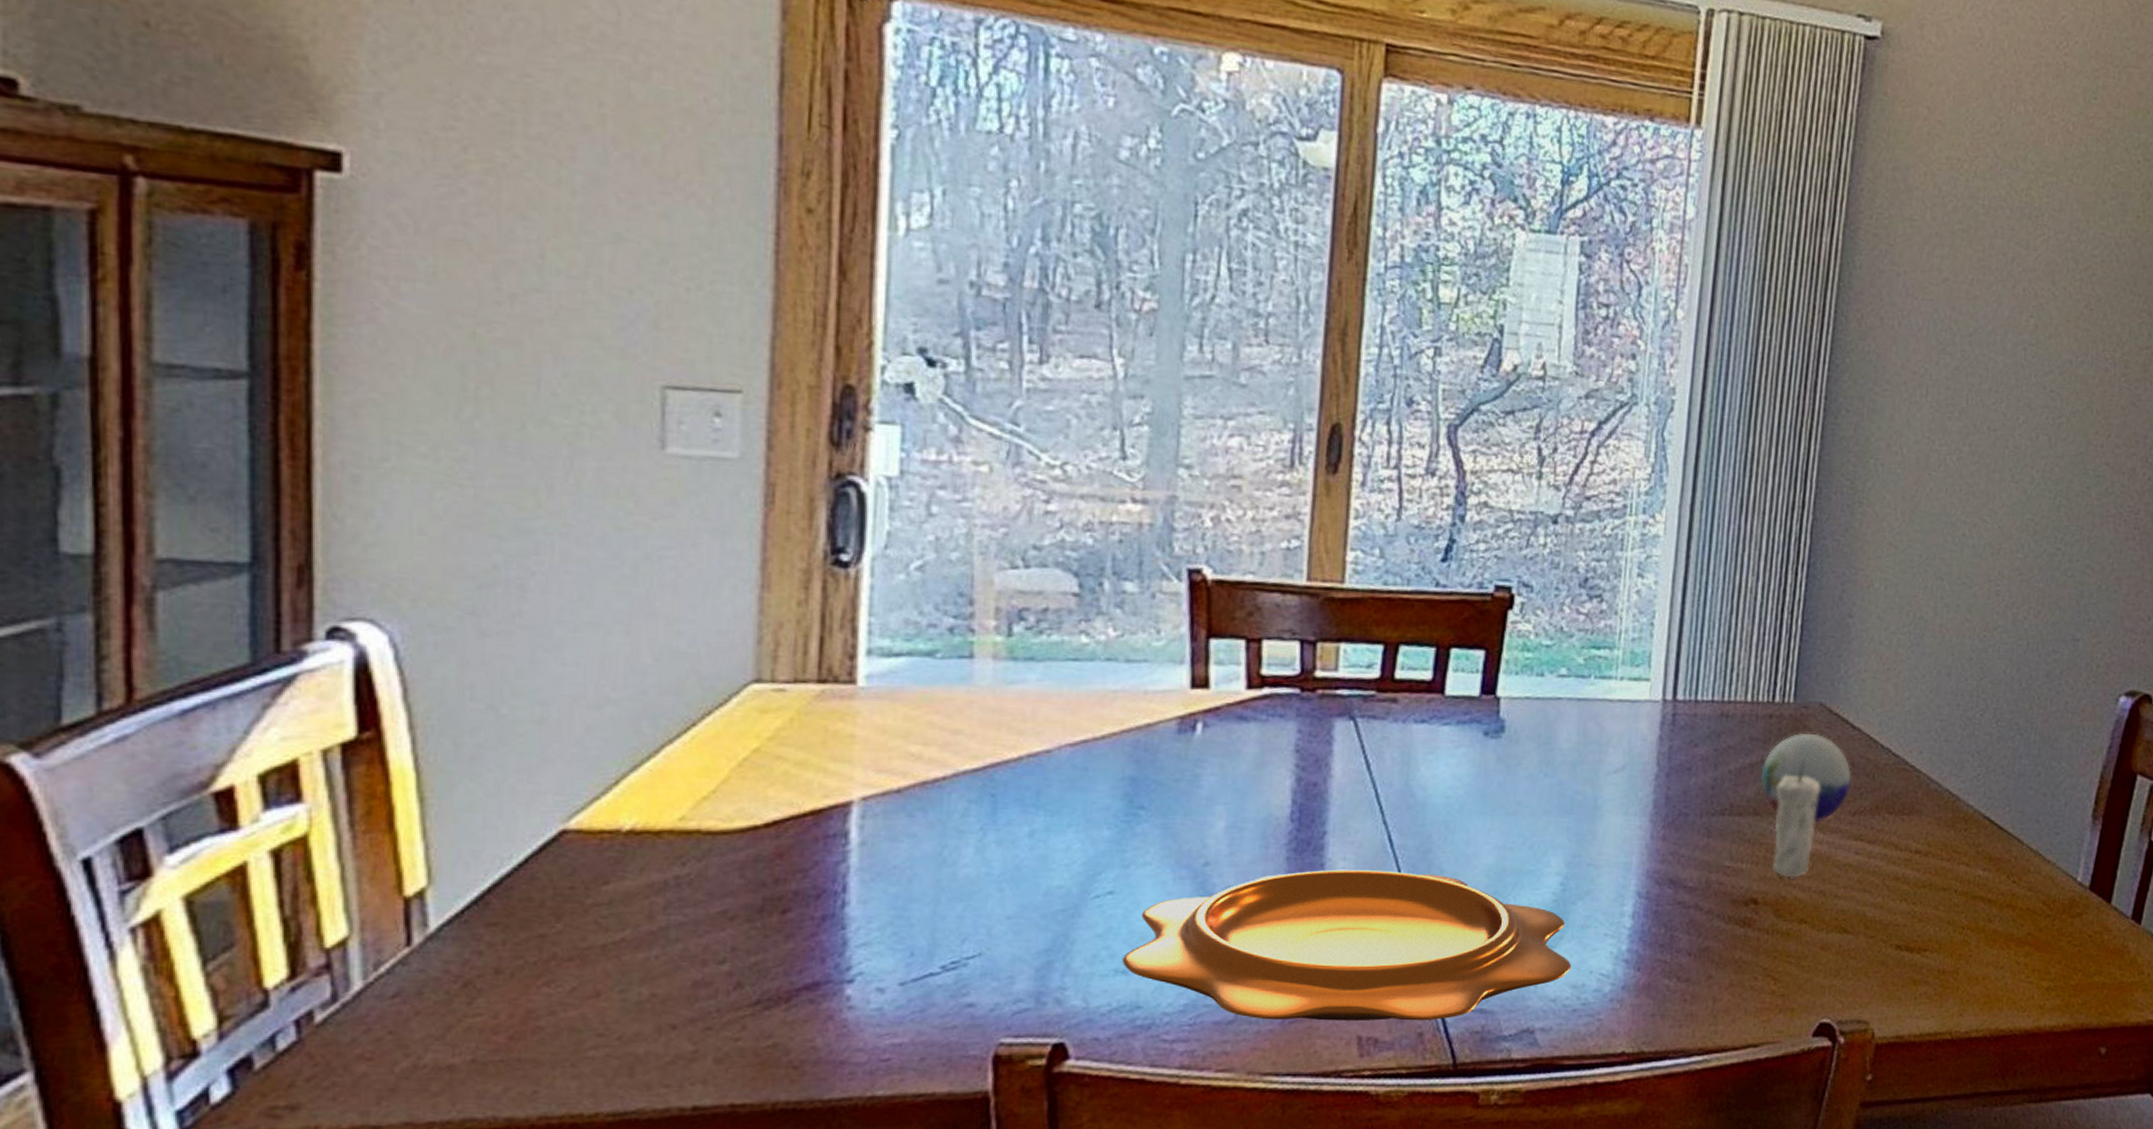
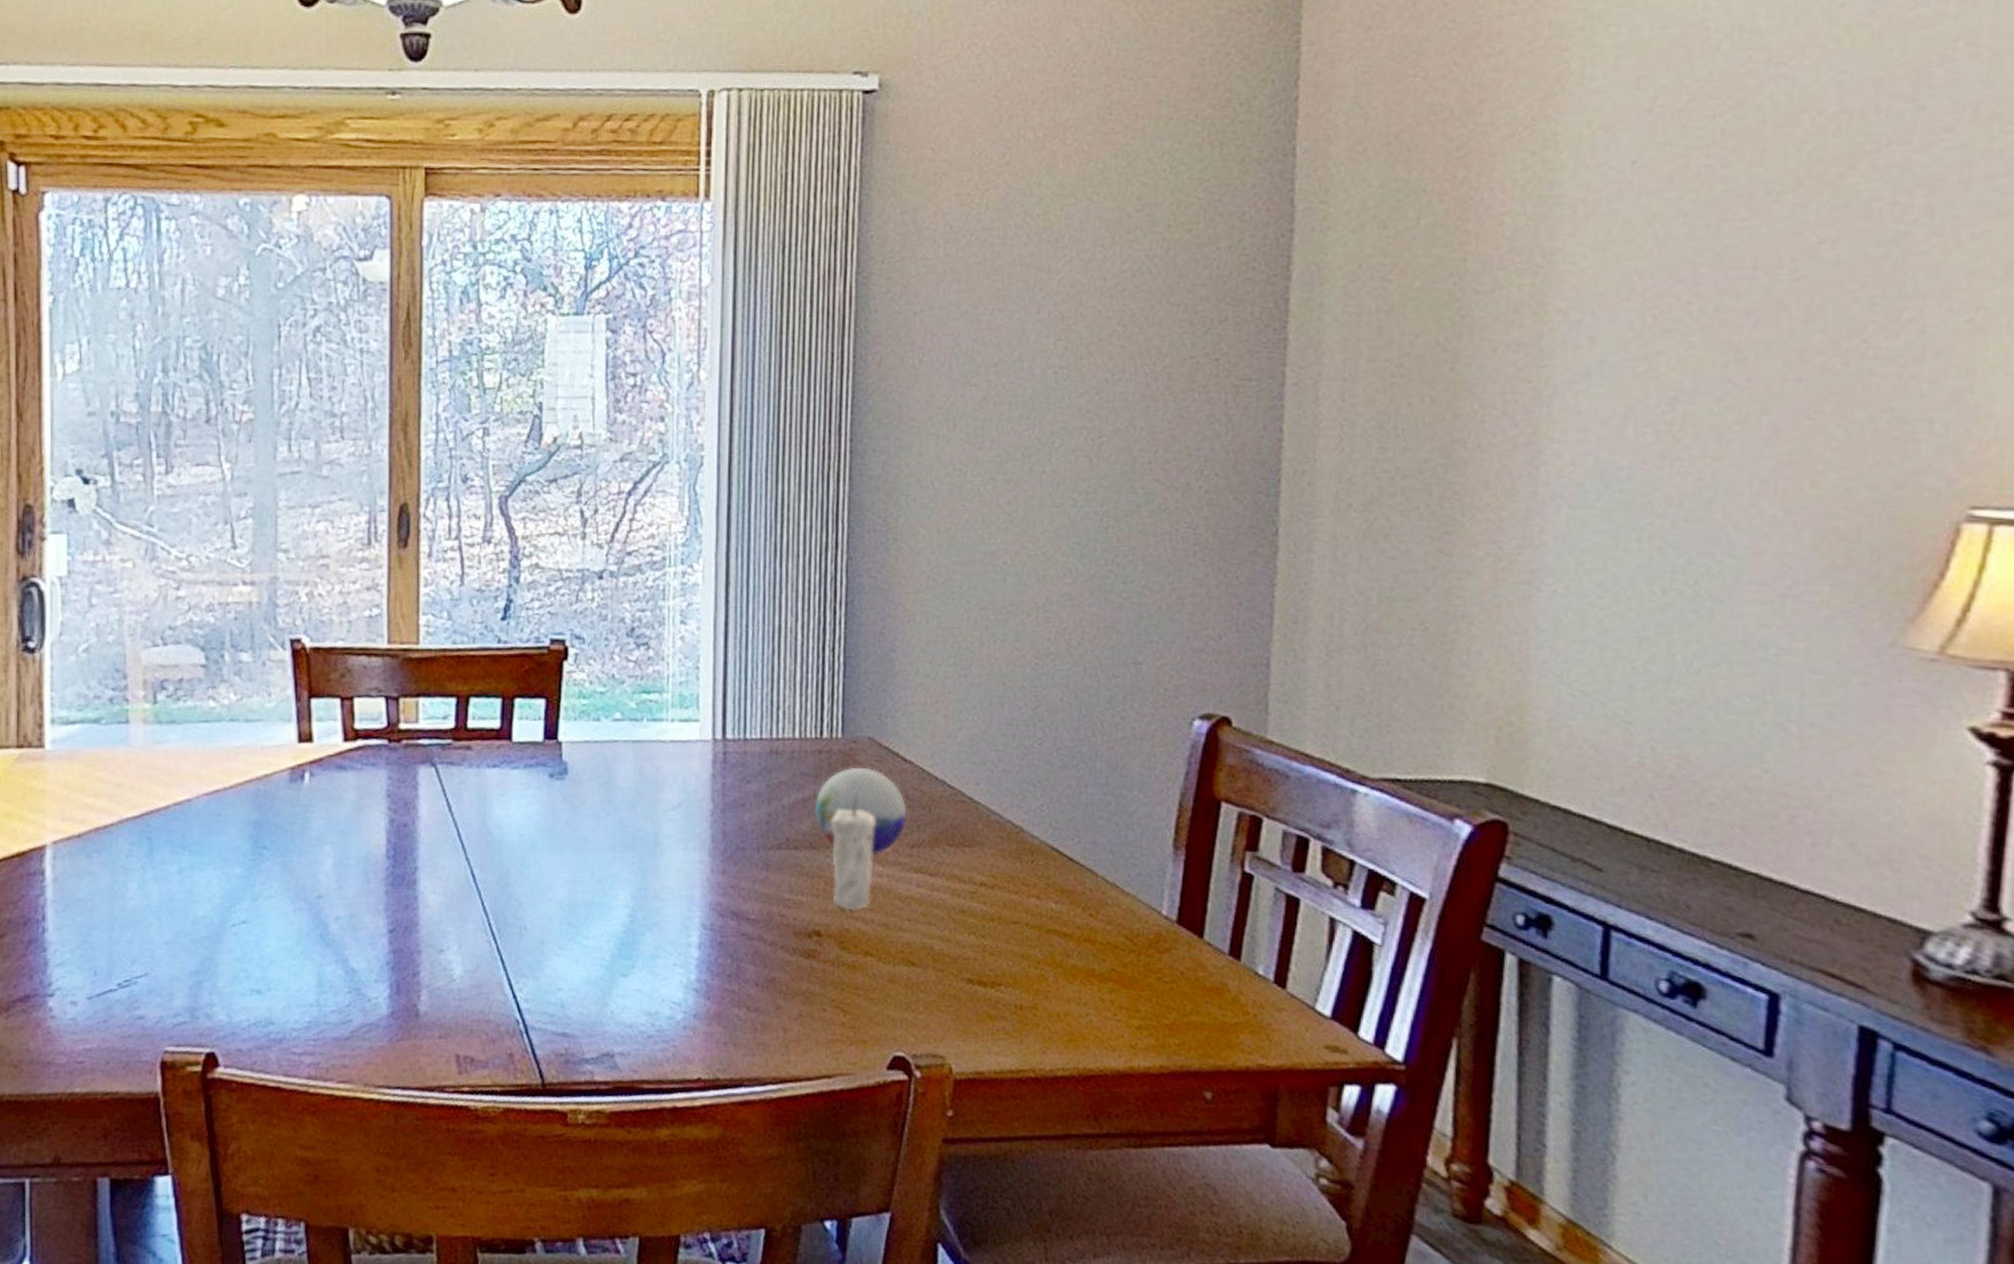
decorative bowl: present [1122,869,1572,1021] -> none [256,902,645,1043]

